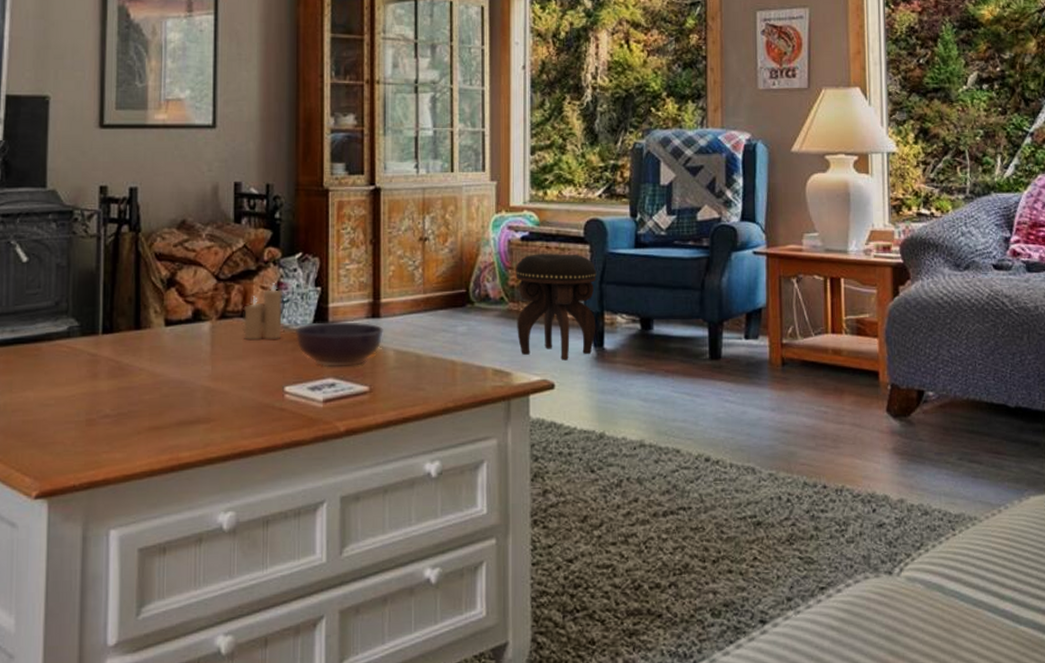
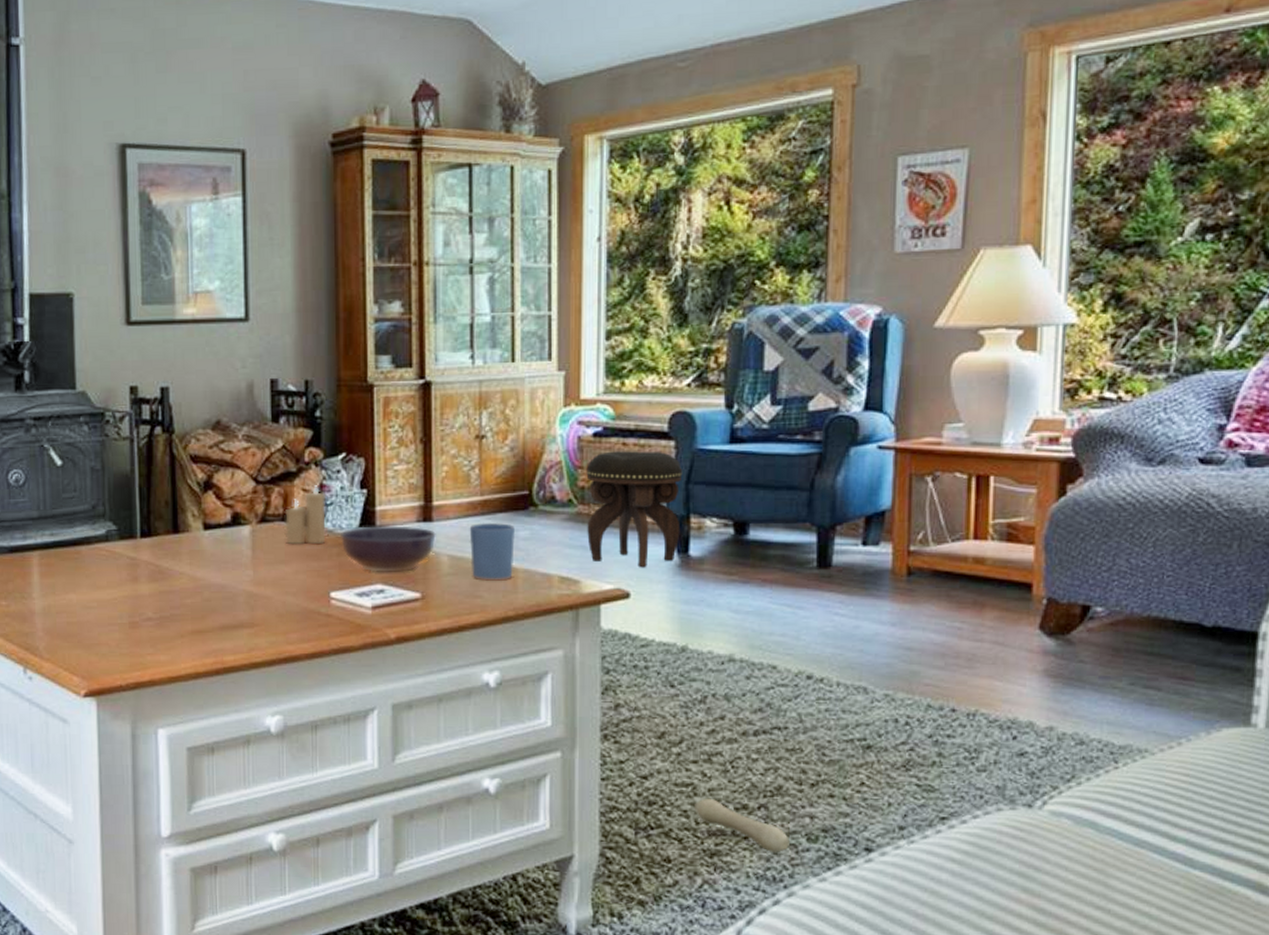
mug: none [413,318,454,374] -> present [469,522,515,581]
dog toy: none [614,578,697,629] -> present [694,798,789,852]

